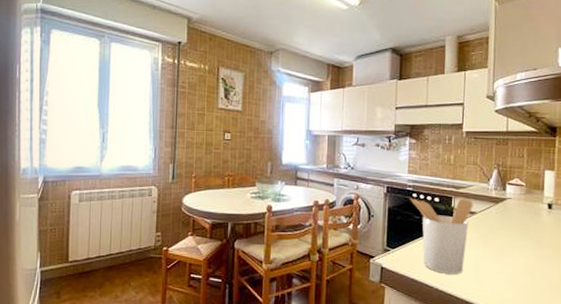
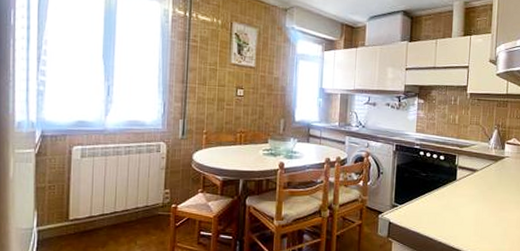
utensil holder: present [409,198,473,274] -> none [416,156,475,228]

